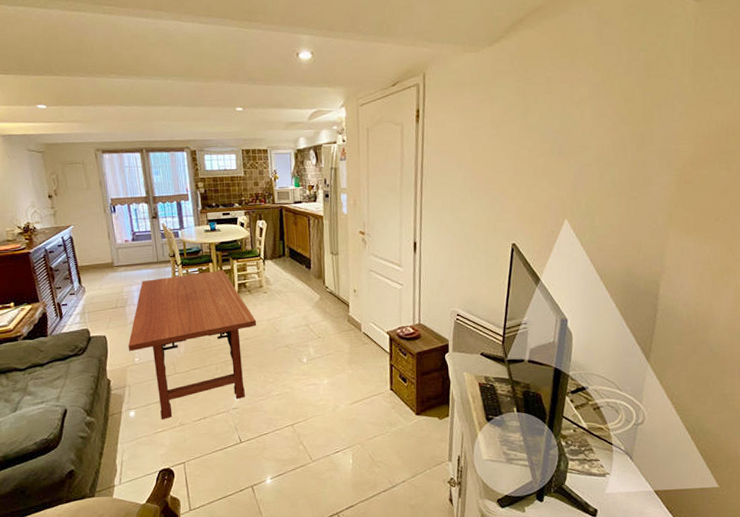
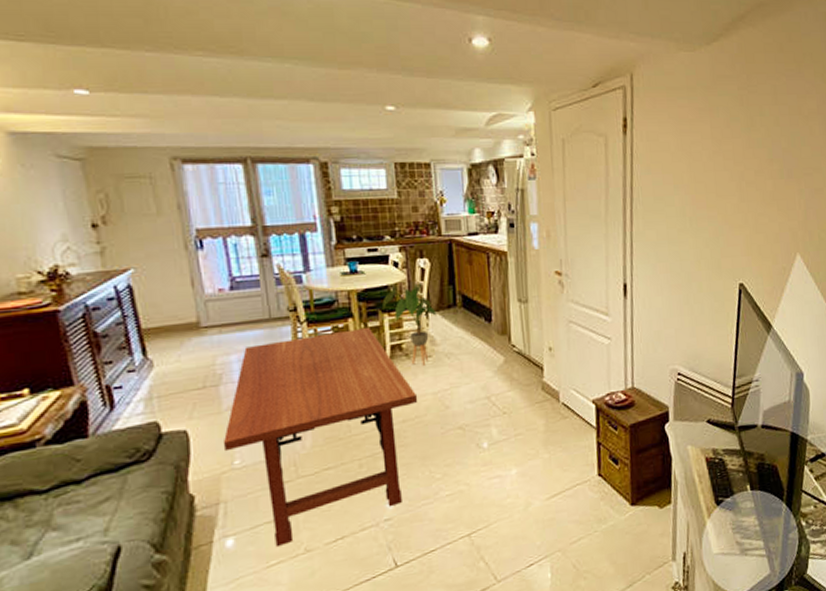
house plant: none [233,238,271,299] -> present [382,283,437,366]

